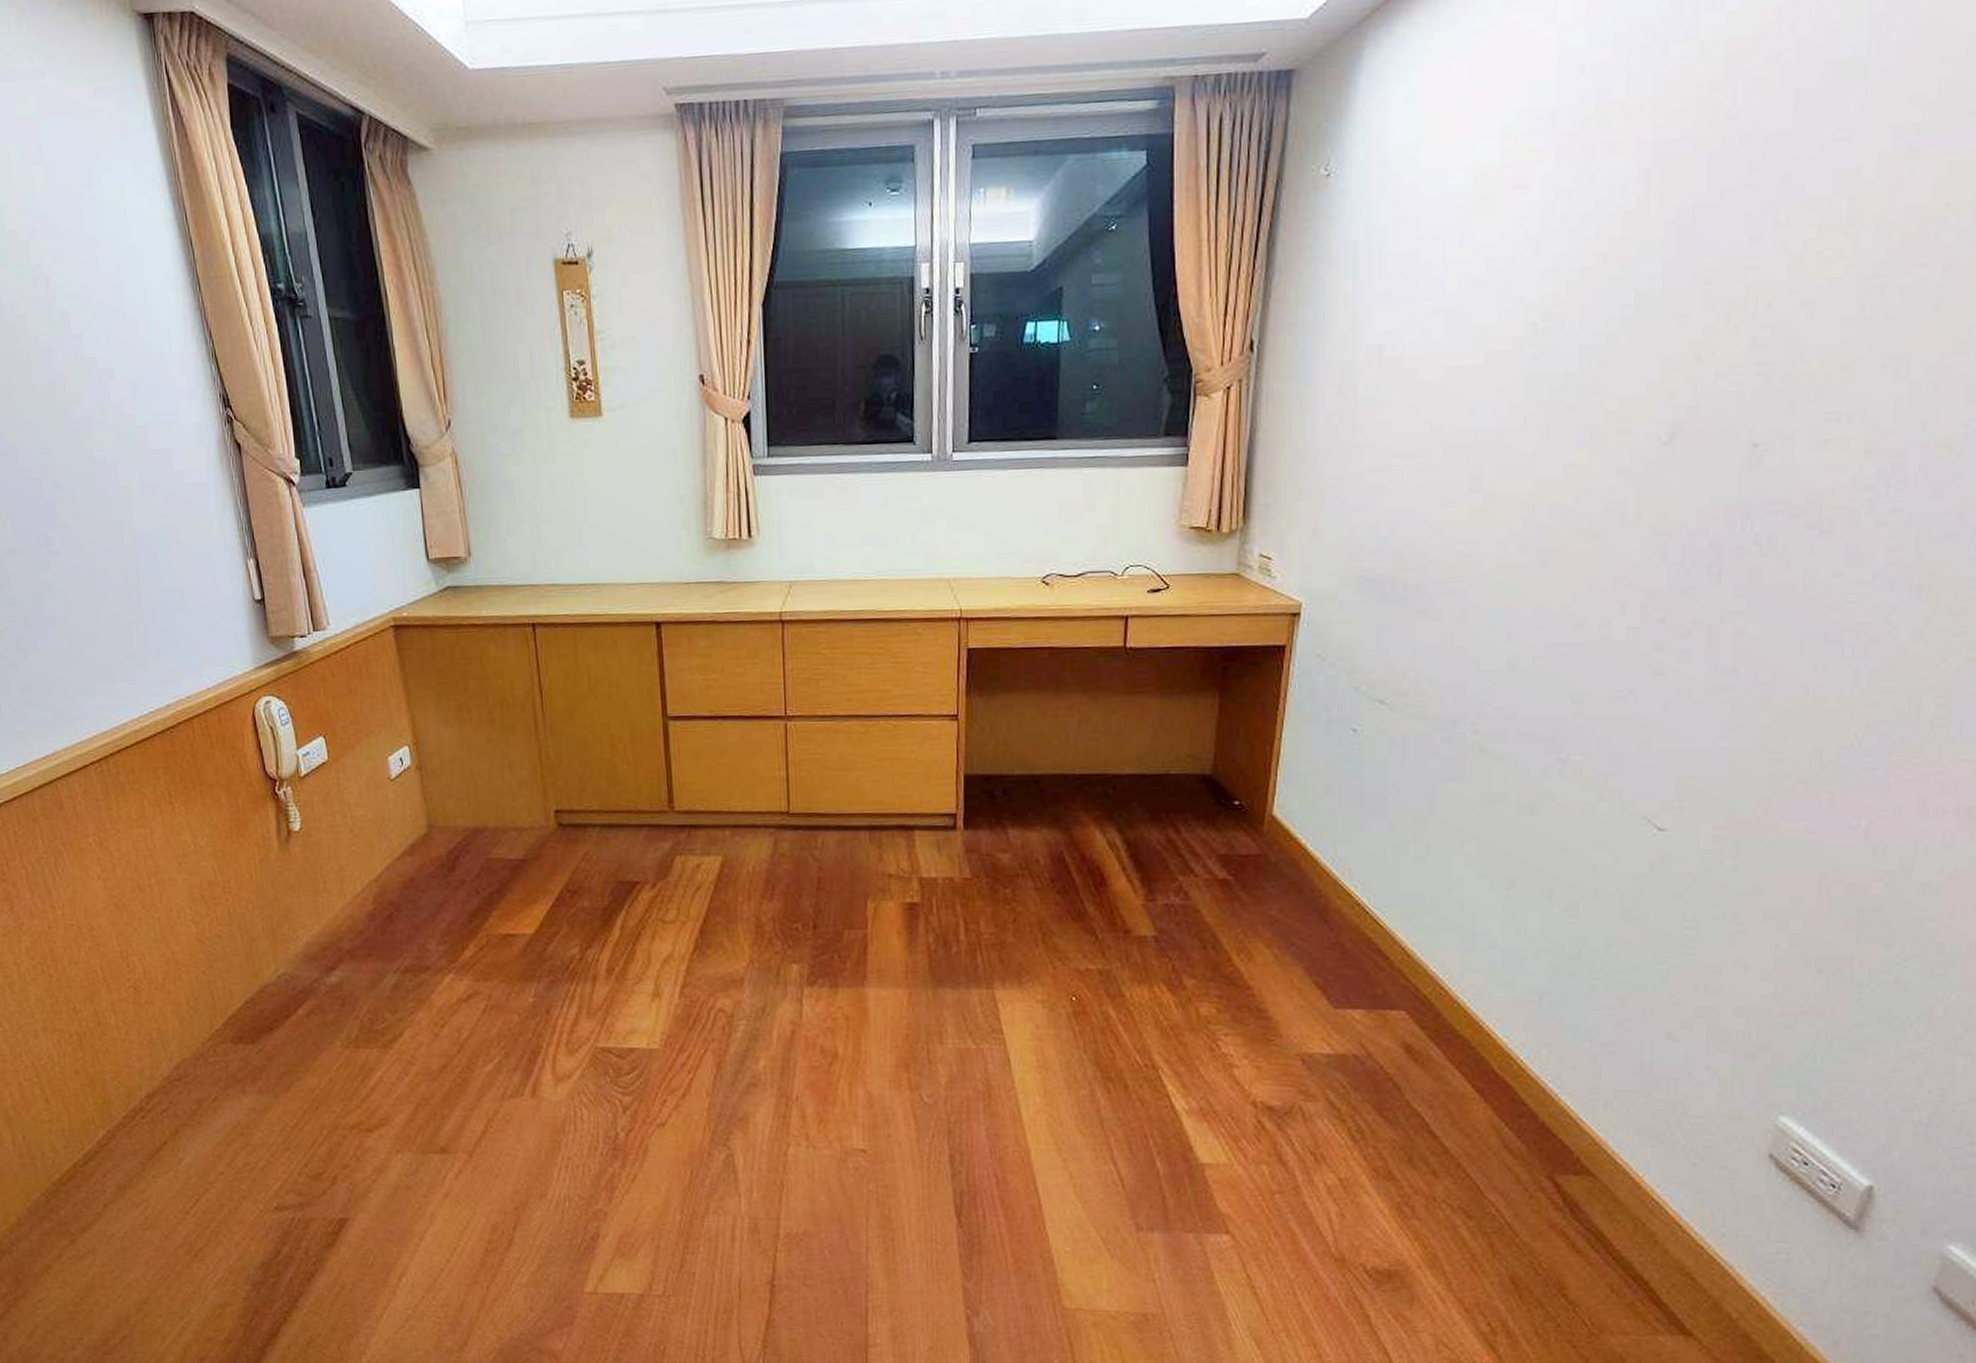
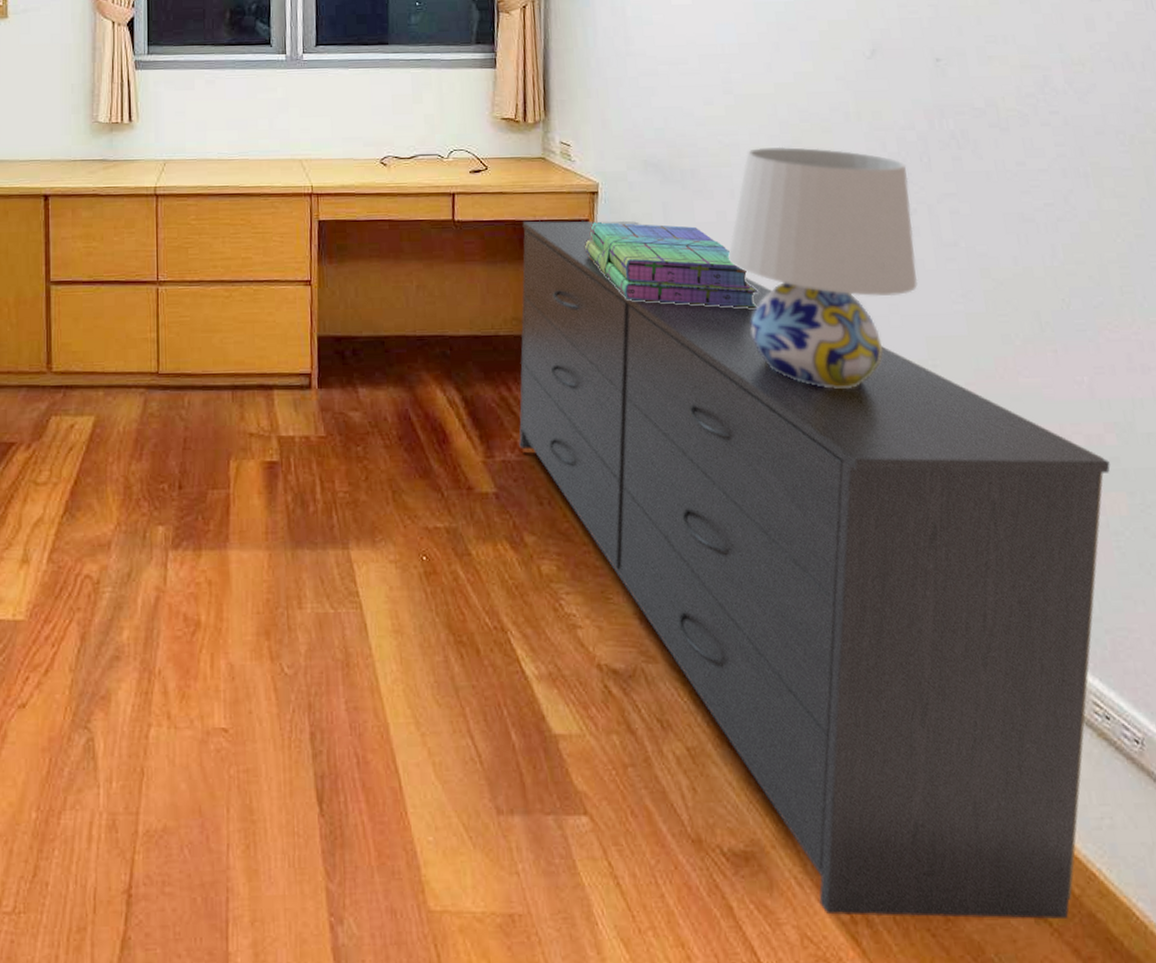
dresser: none [1185,646,1870,1339] -> present [519,220,1110,920]
stack of books: none [1279,648,1481,745] -> present [585,222,758,308]
table lamp: none [1450,556,1689,832] -> present [728,146,918,389]

